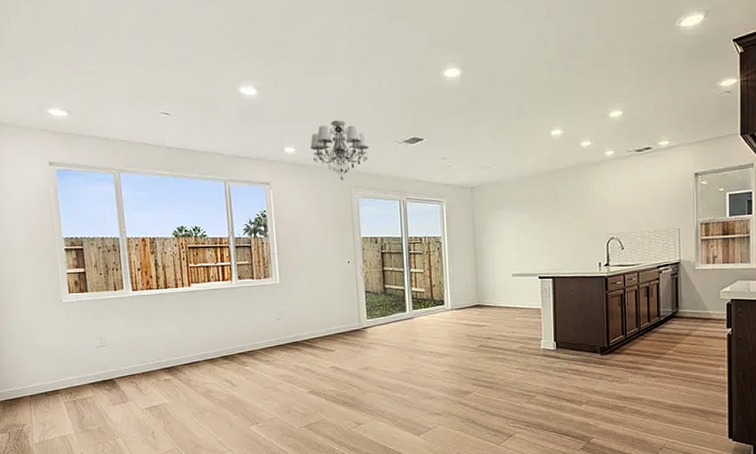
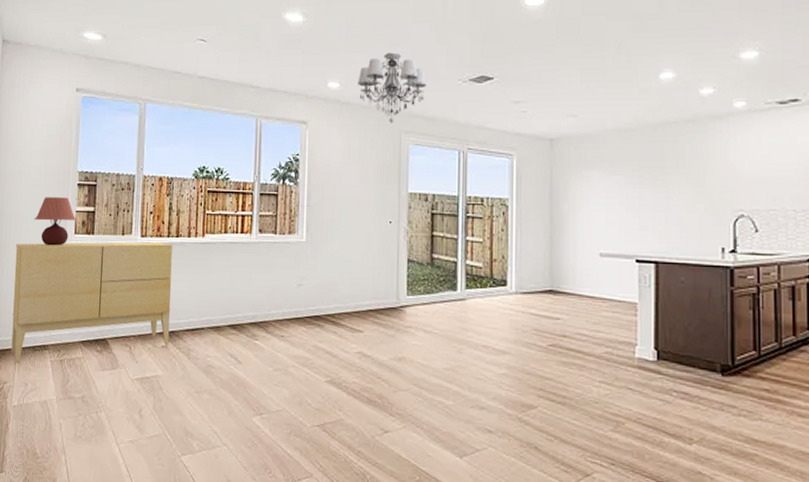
sideboard: none [13,294,171,408] -> present [11,242,172,363]
table lamp: none [26,262,69,306] -> present [33,197,76,246]

